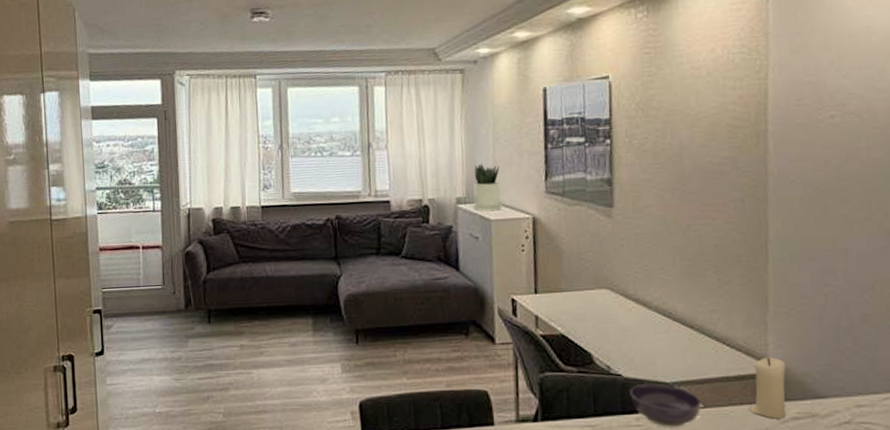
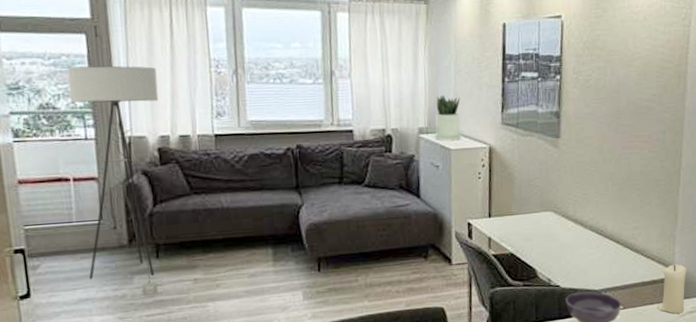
floor lamp: none [141,144,214,360] -> present [67,65,159,297]

